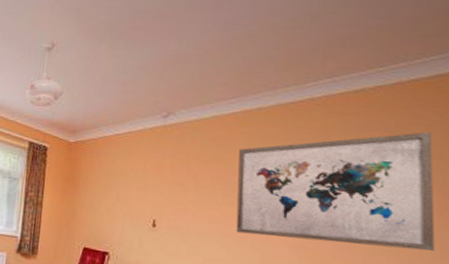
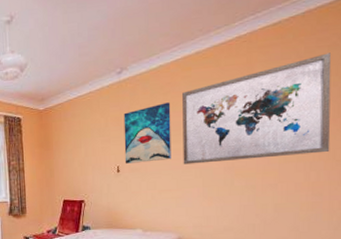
wall art: none [163,157,224,224] -> present [123,102,171,164]

